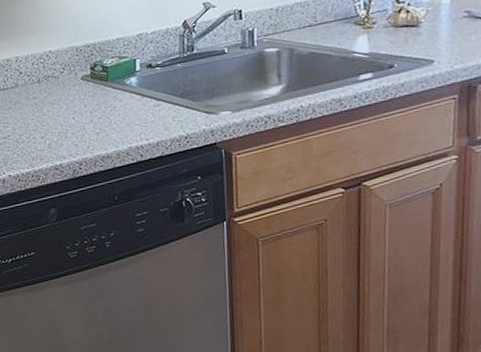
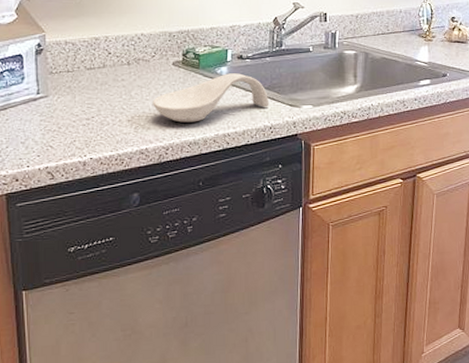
spoon rest: none [64,82,184,137] -> present [153,73,270,123]

